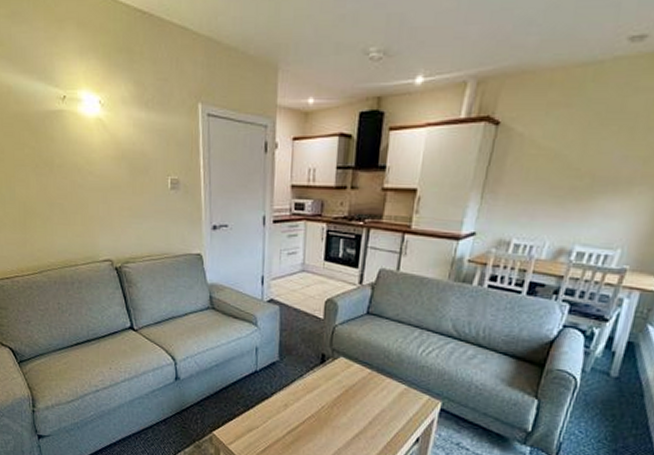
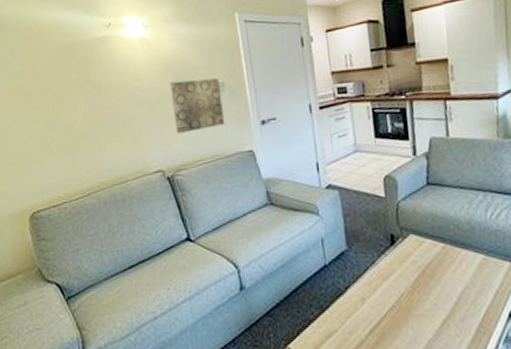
wall art: none [124,171,176,226] -> present [170,78,225,133]

